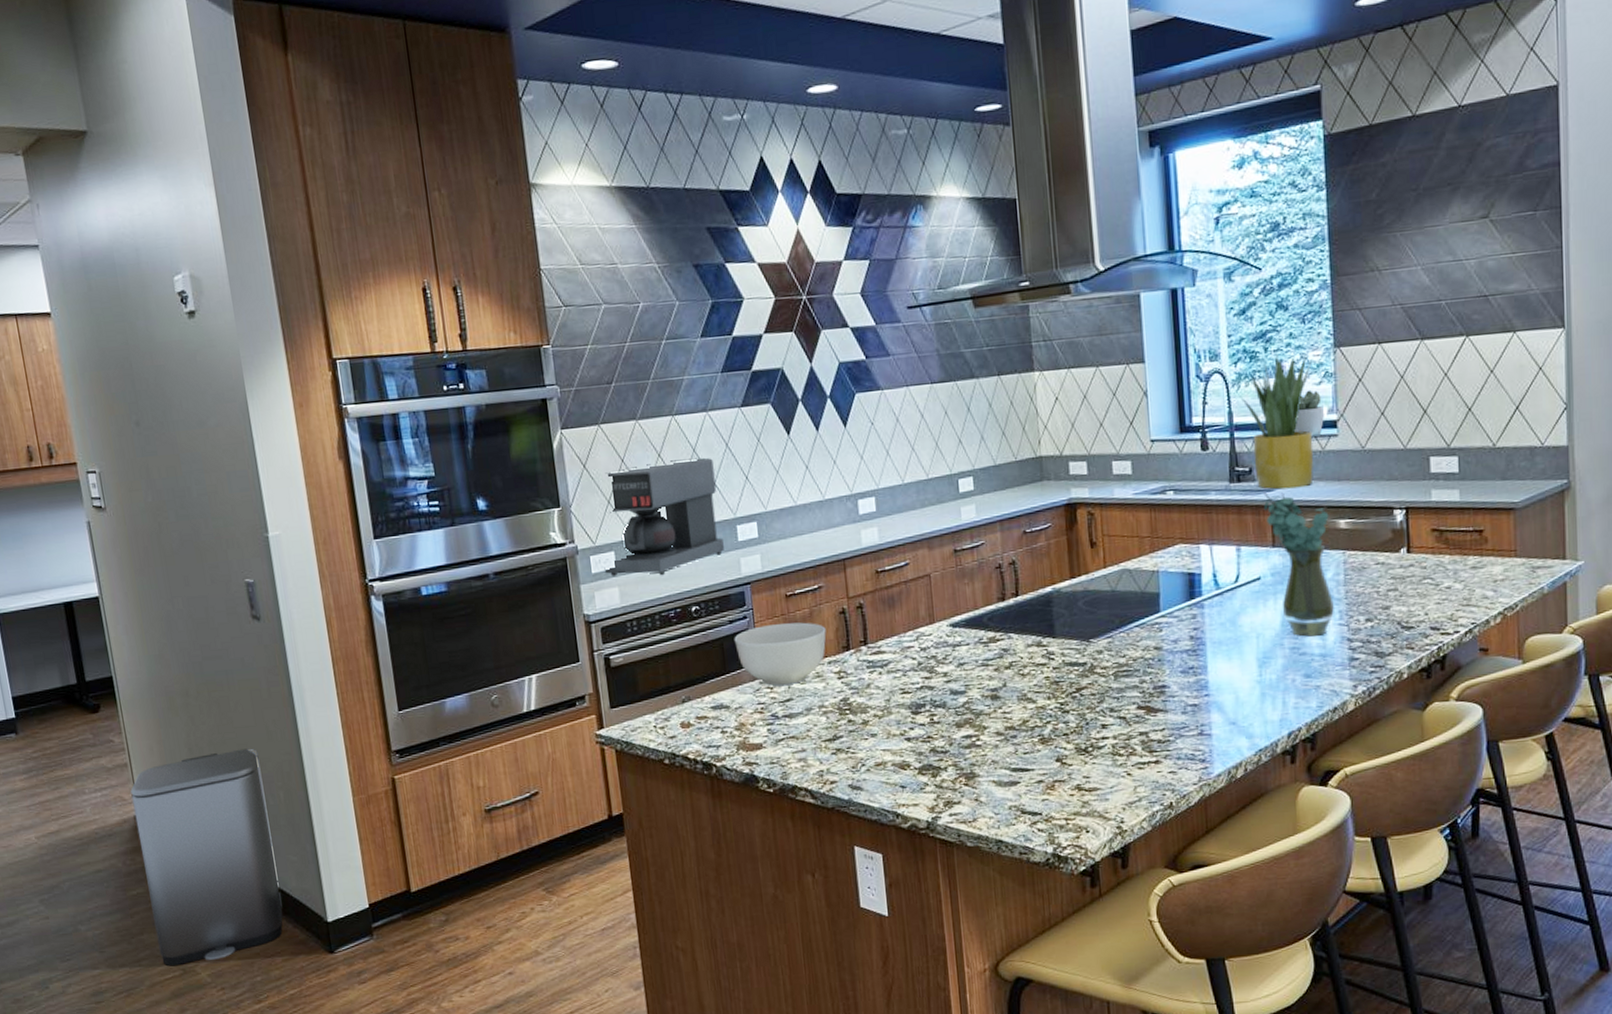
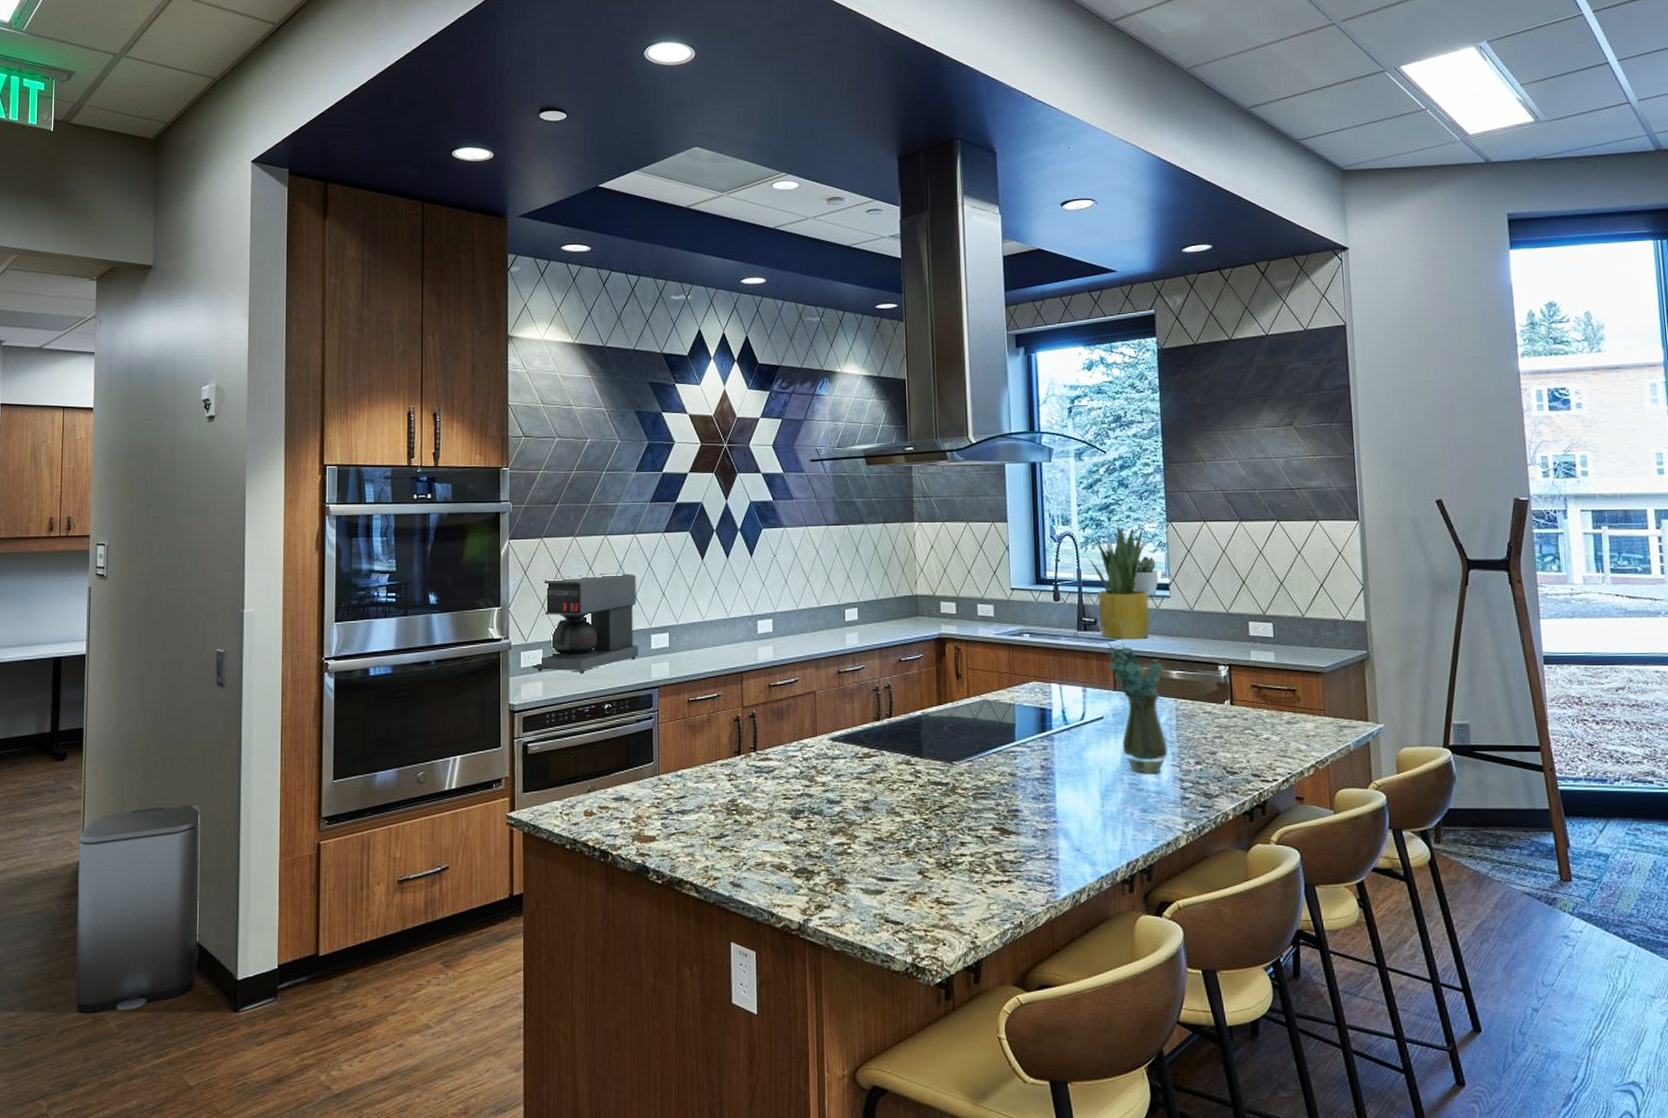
bowl: present [734,622,826,686] -> none [639,726,721,783]

